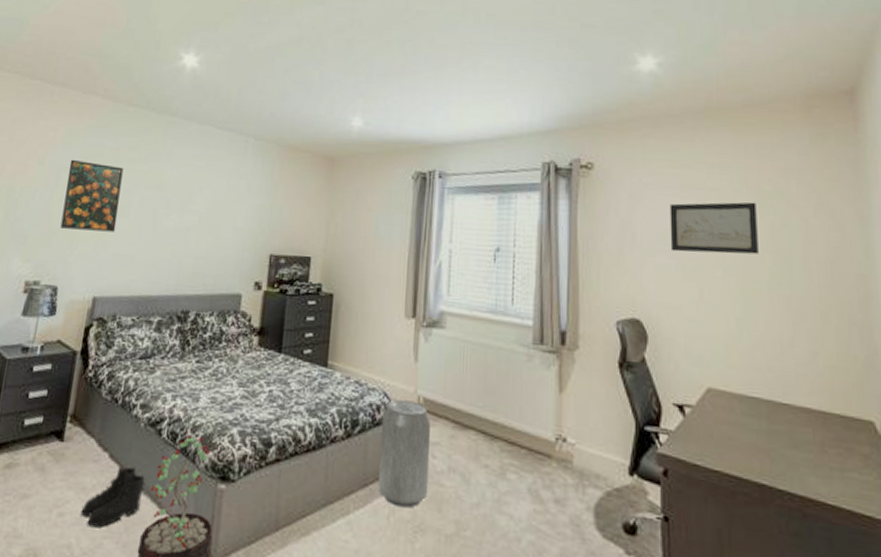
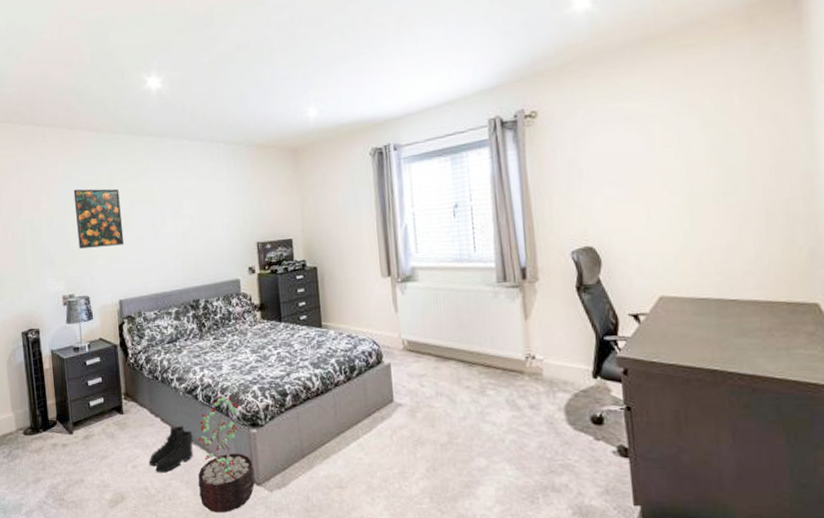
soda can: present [378,399,431,508] -> none [374,344,422,428]
wall art: present [669,202,758,255] -> none [613,121,703,181]

